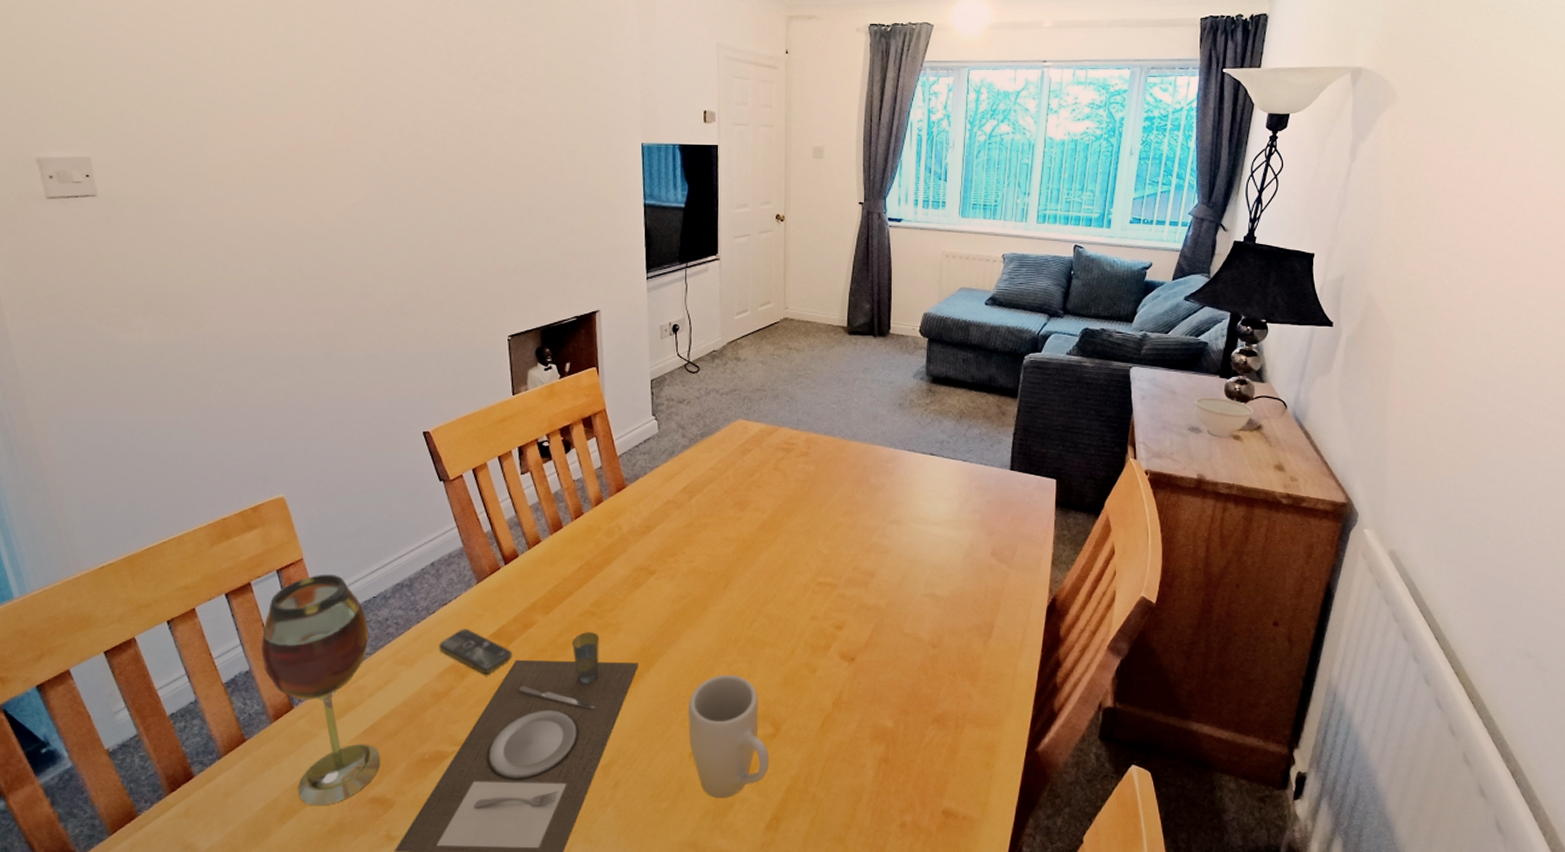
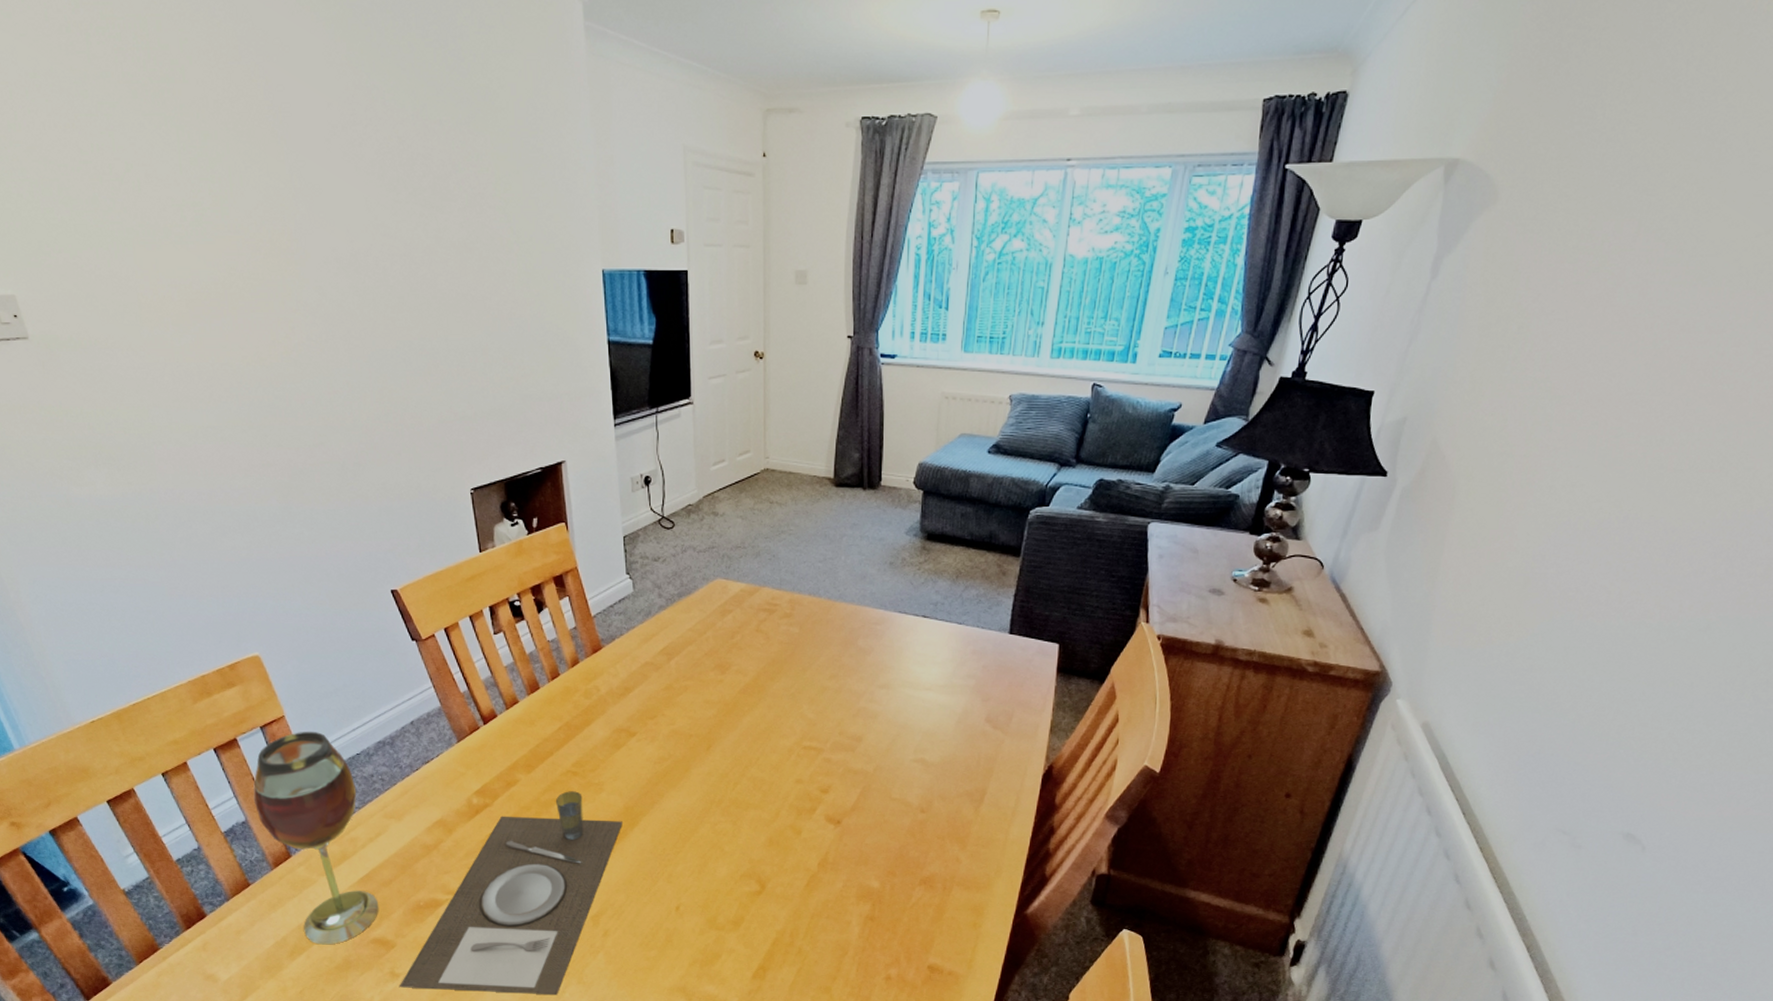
mobile phone: present [438,629,513,676] -> none [425,786,498,831]
mug: present [688,675,770,799] -> none [673,835,756,949]
bowl: present [1194,395,1254,438] -> none [1218,554,1285,601]

